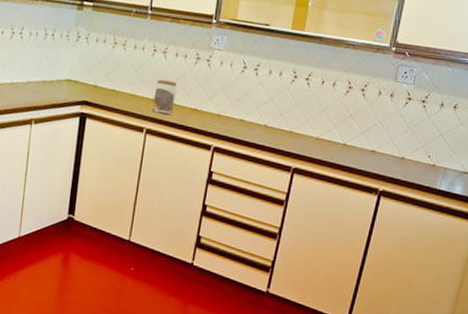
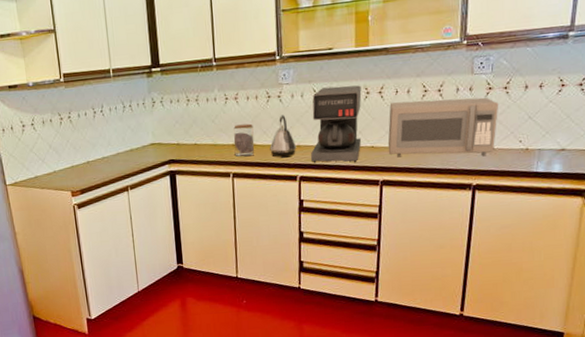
kettle: none [189,80,217,125] -> present [270,115,297,158]
coffee maker: none [227,62,290,145] -> present [310,85,362,164]
microwave: none [305,91,416,164] -> present [387,97,499,158]

